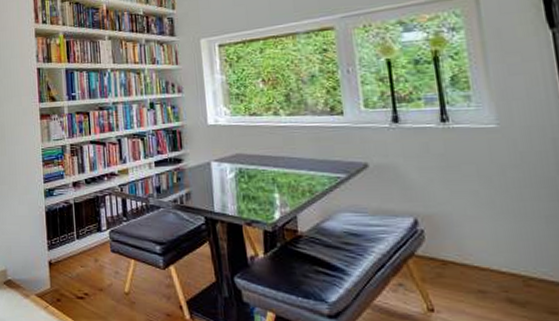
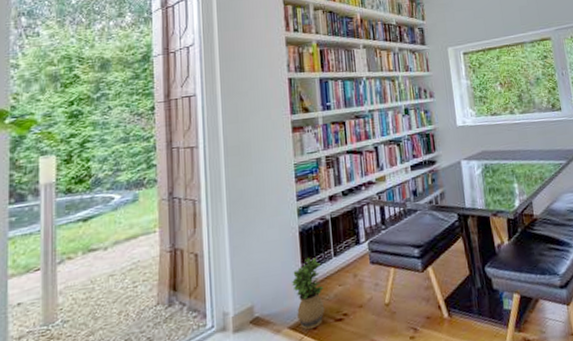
potted plant: none [39,236,68,301] -> present [292,257,325,330]

